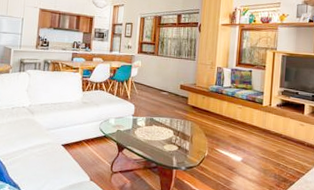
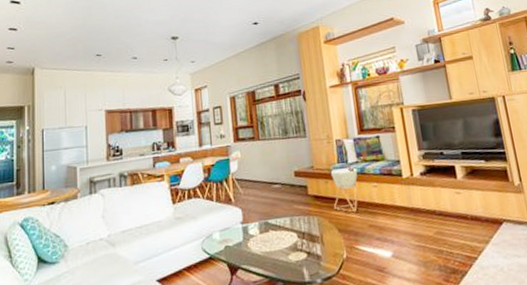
planter: none [205,89,230,124] -> present [330,167,358,213]

